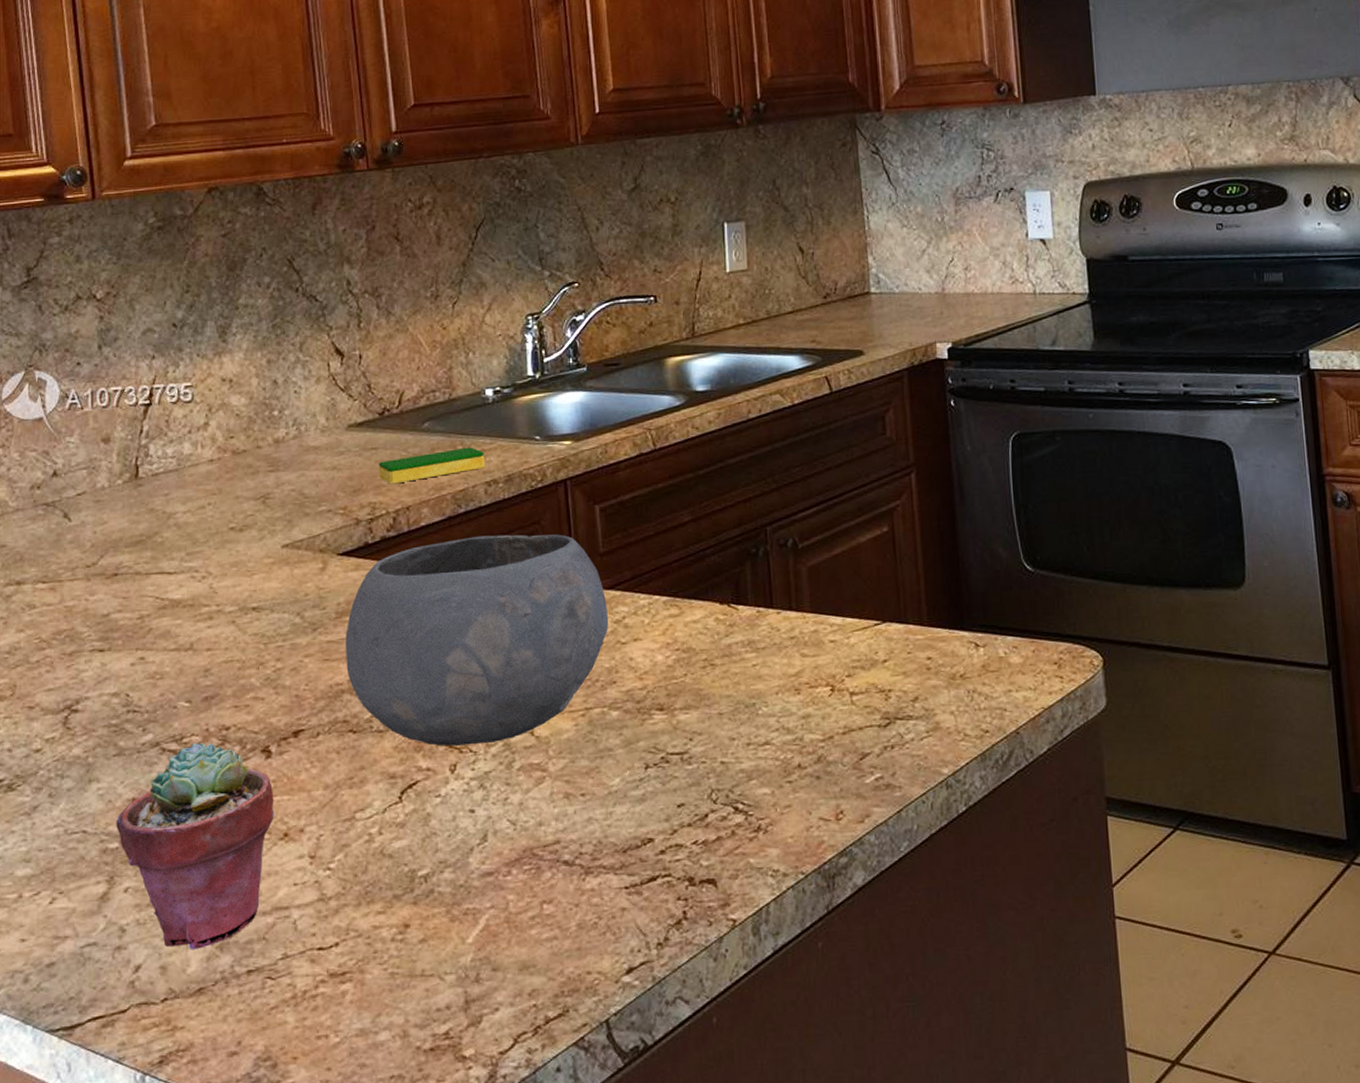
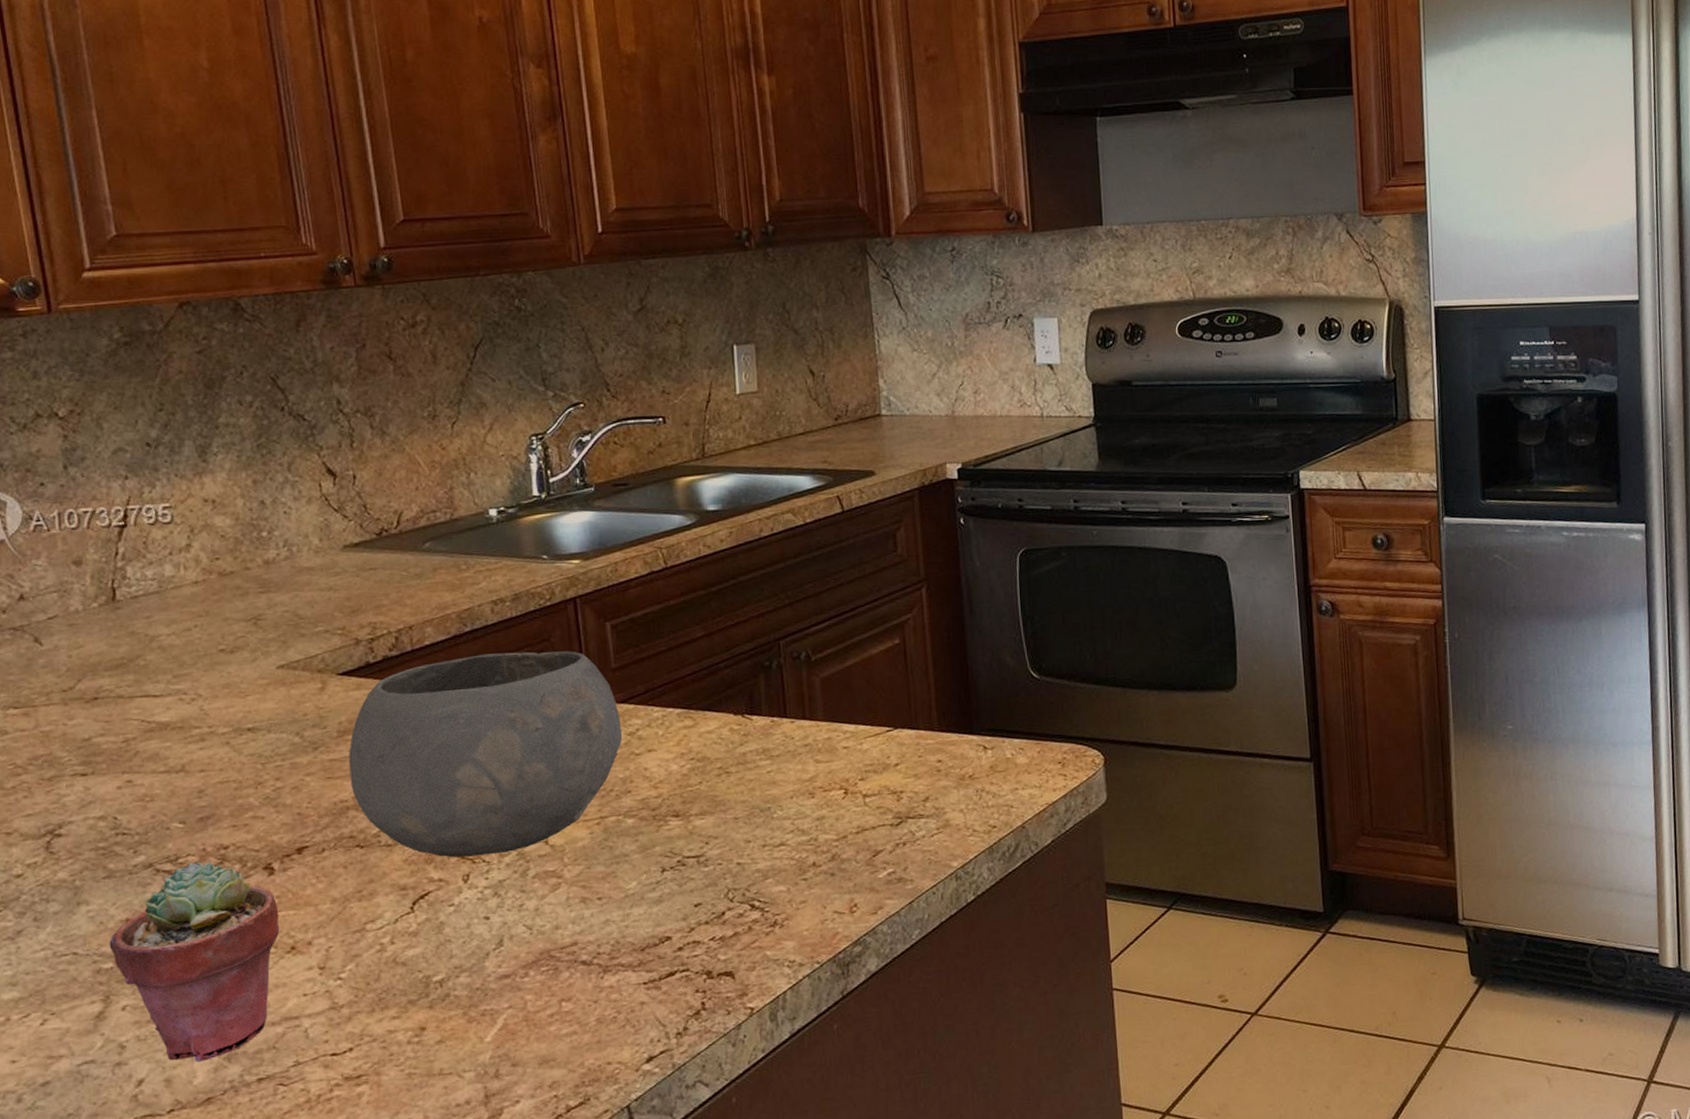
dish sponge: present [378,447,485,484] -> none [377,566,491,604]

